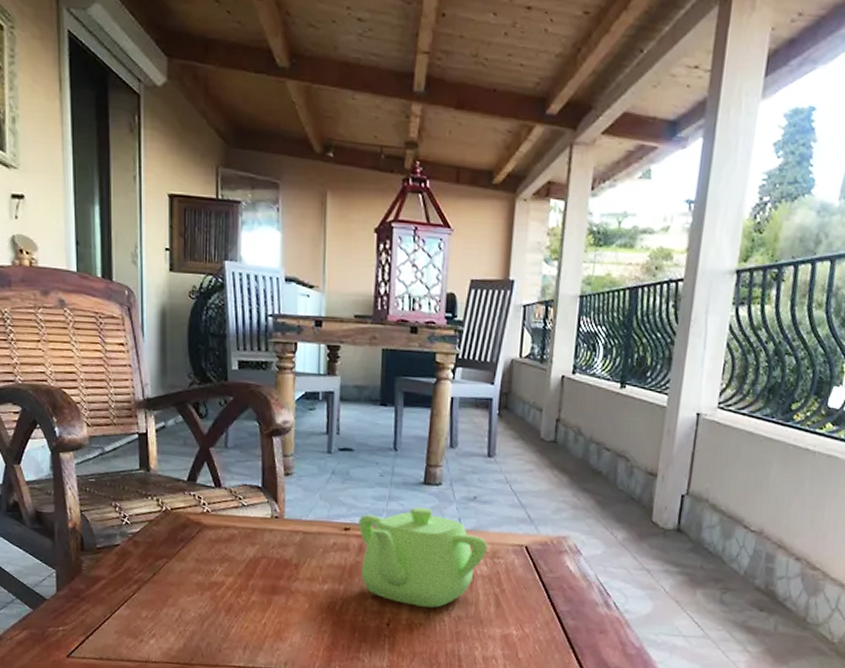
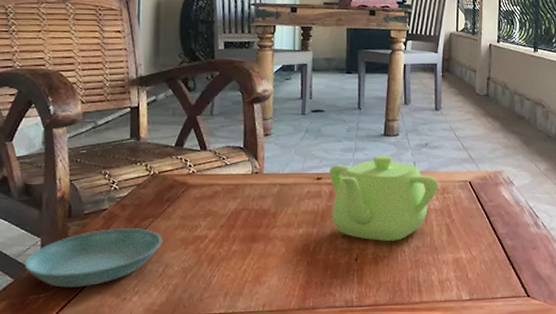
saucer: none [41,566,178,625] -> present [24,227,163,288]

